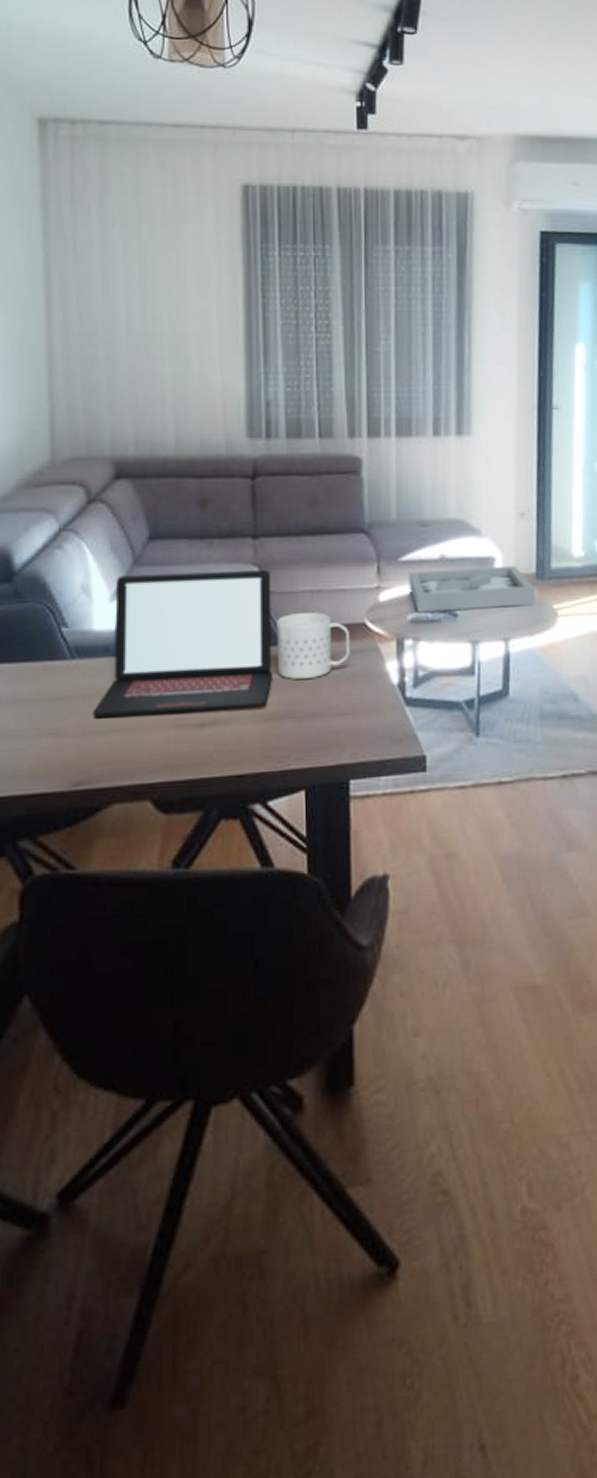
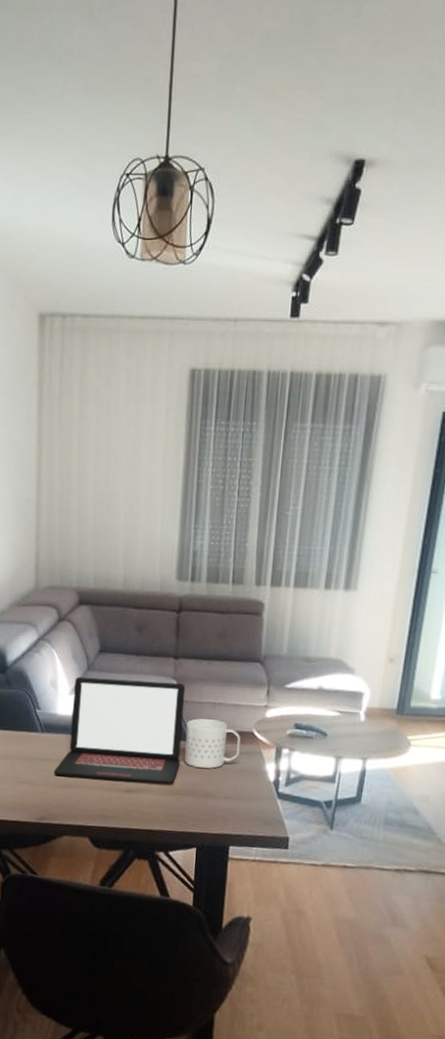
decorative tray: present [409,565,535,613] -> none [290,697,394,735]

